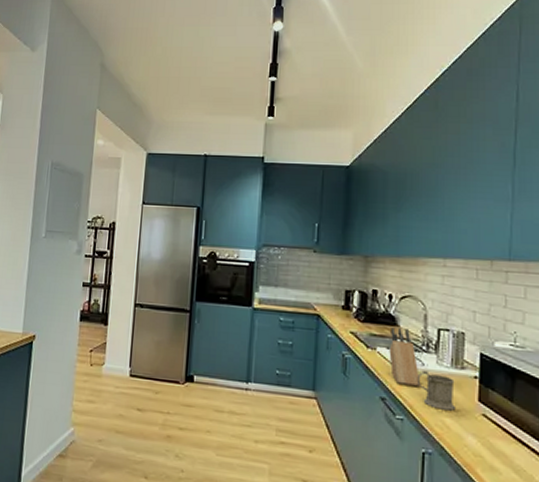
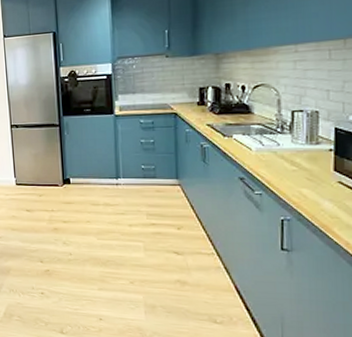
knife block: present [389,328,420,388] -> none [245,115,276,165]
mug: present [416,370,455,411] -> none [272,150,311,182]

